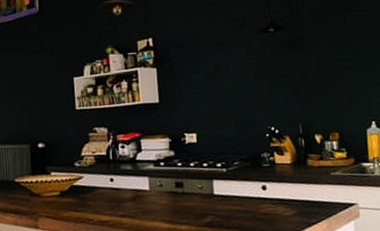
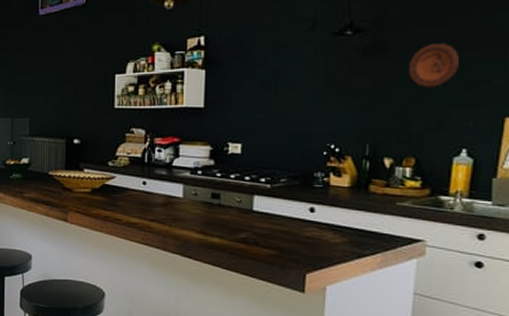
decorative plate: none [320,35,358,73] -> present [408,42,459,89]

